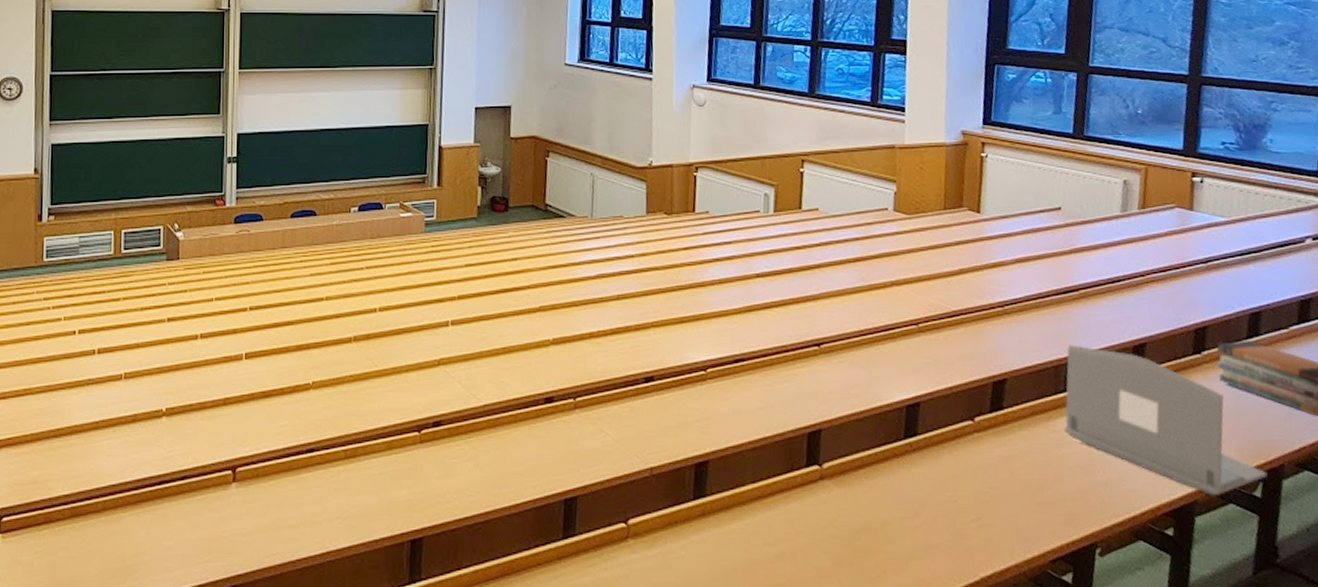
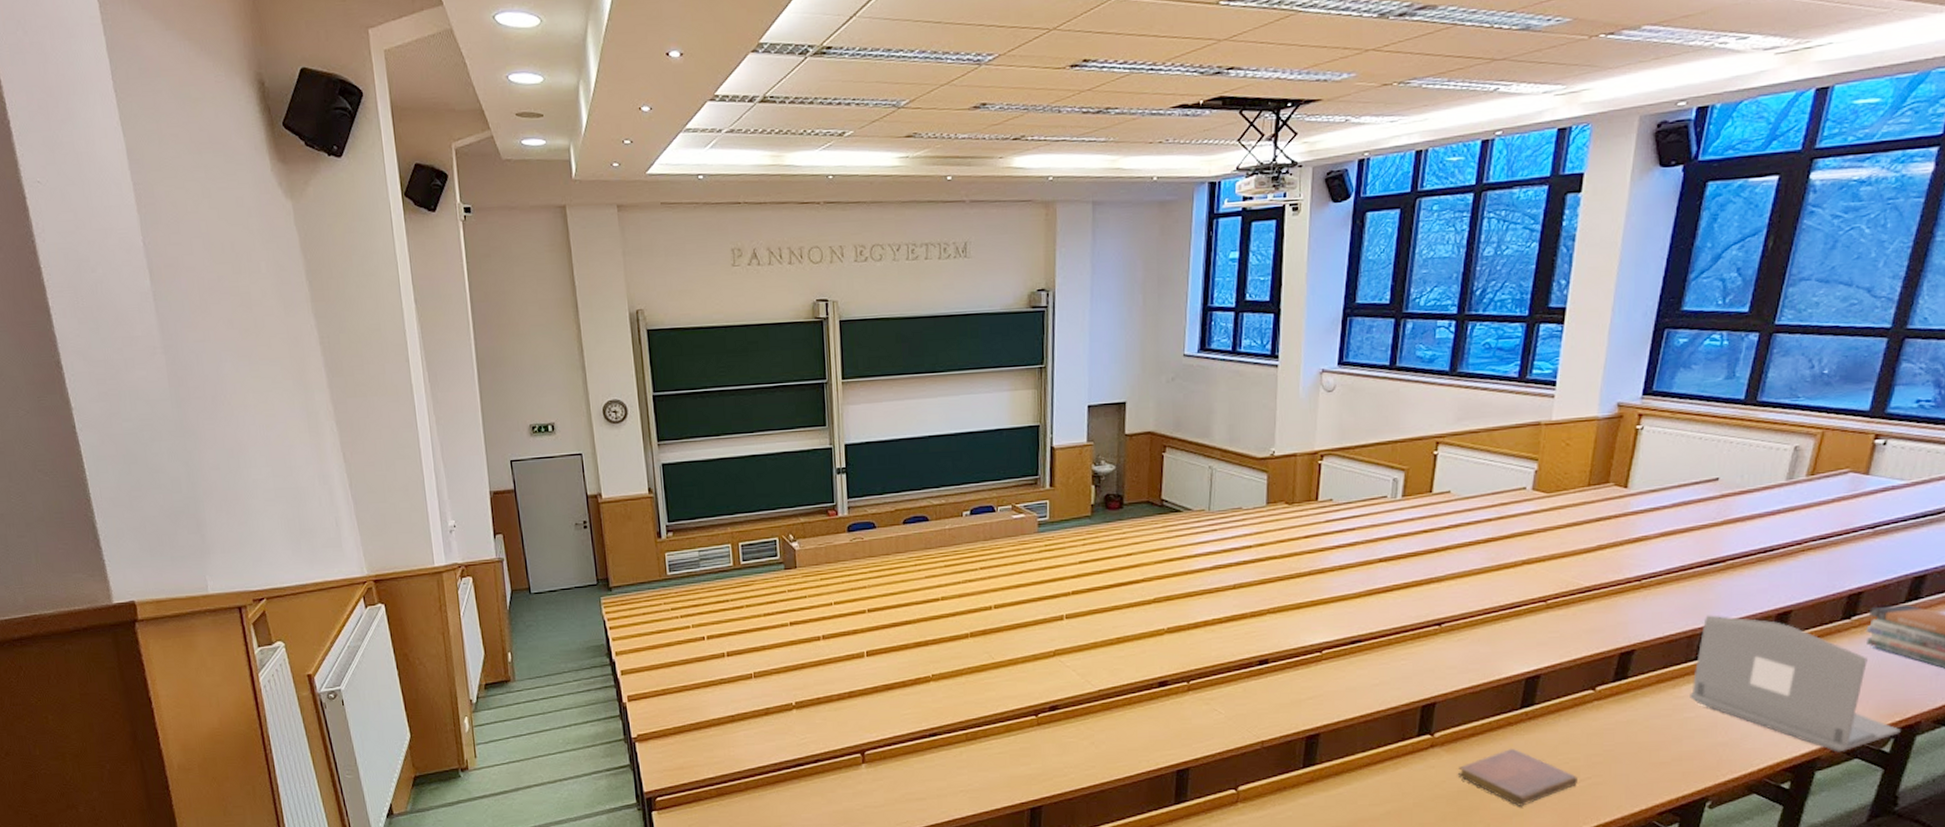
notebook: none [848,482,968,550] -> present [1457,748,1577,806]

